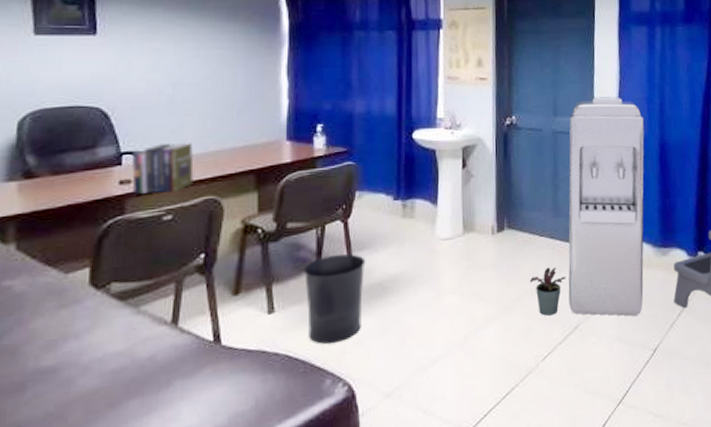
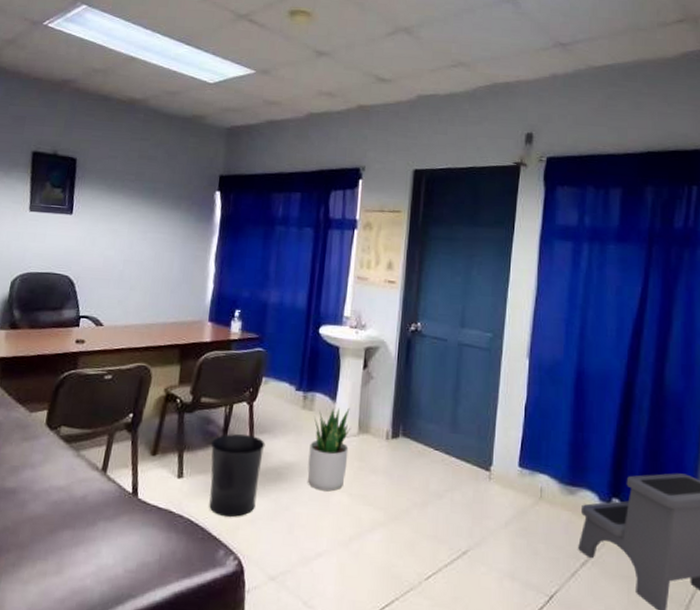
books: present [131,143,194,194] -> none [85,312,134,355]
planter: none [414,209,456,297] -> present [307,407,351,492]
potted plant: present [530,267,566,316] -> none [420,483,459,535]
water dispenser: present [568,96,645,316] -> none [459,311,561,554]

